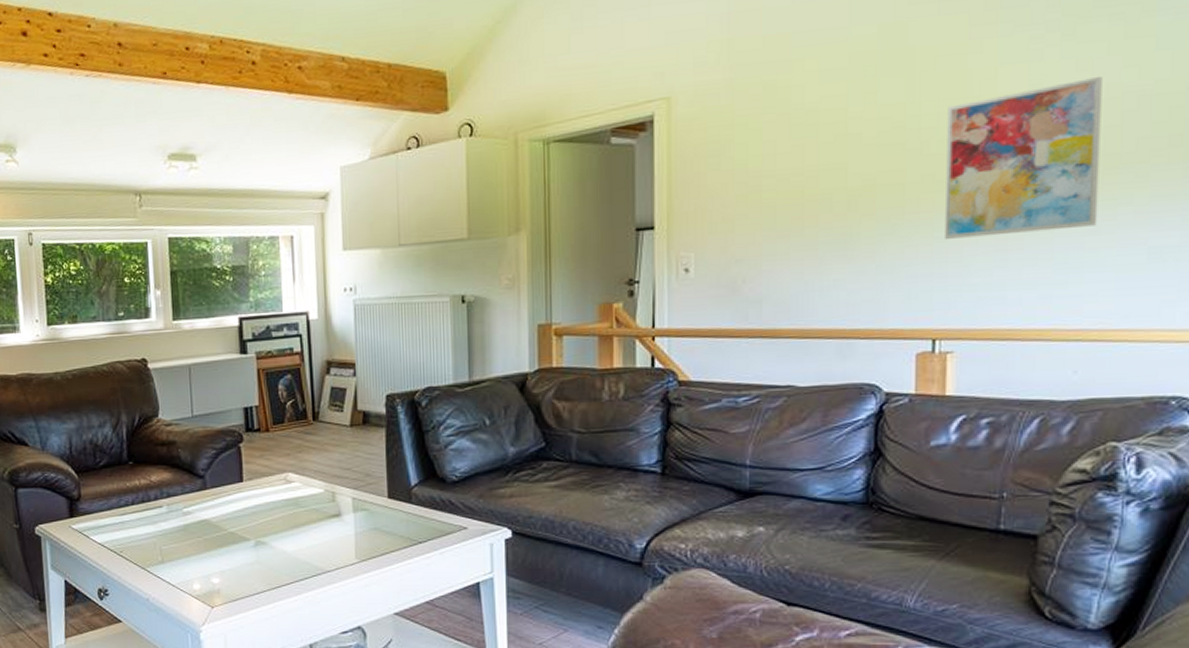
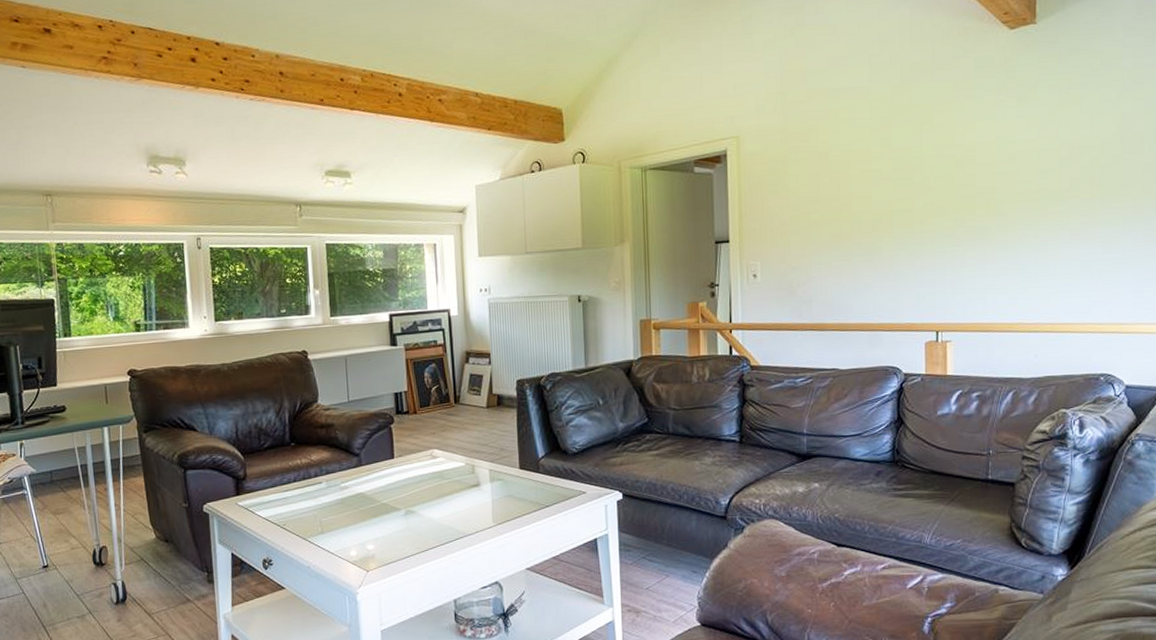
wall art: present [945,75,1102,239] -> none [941,131,1046,253]

